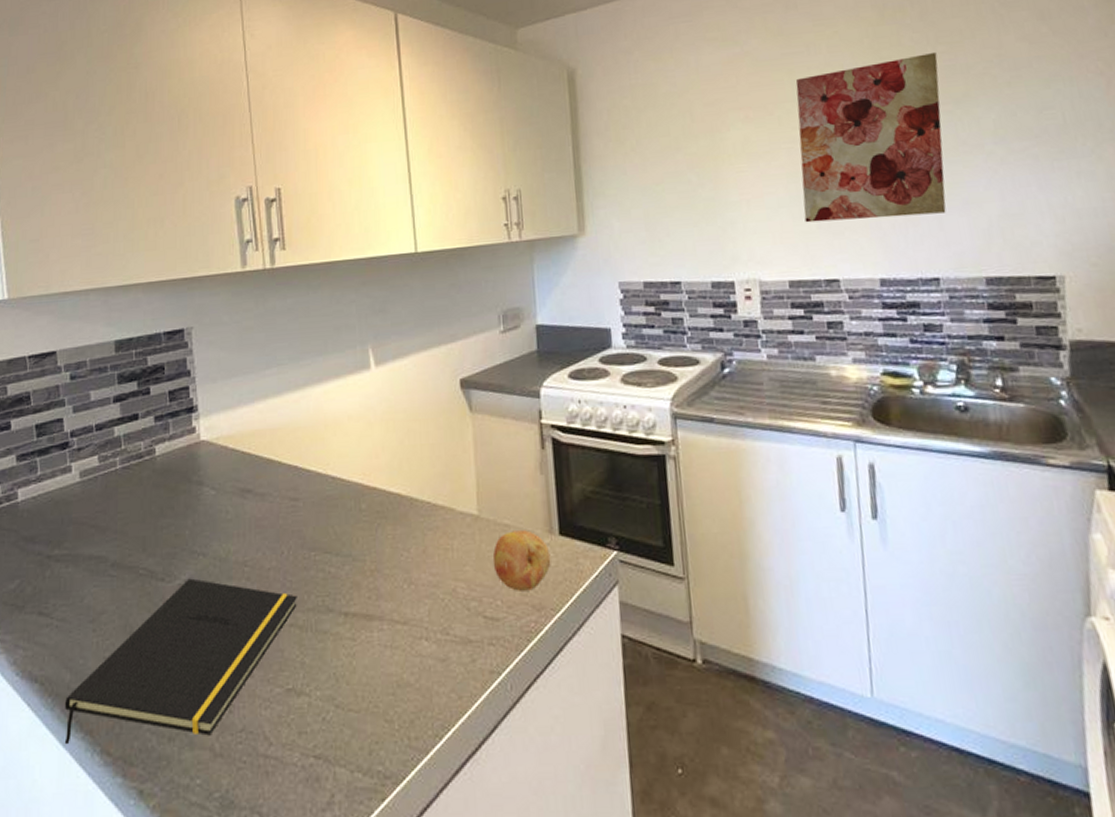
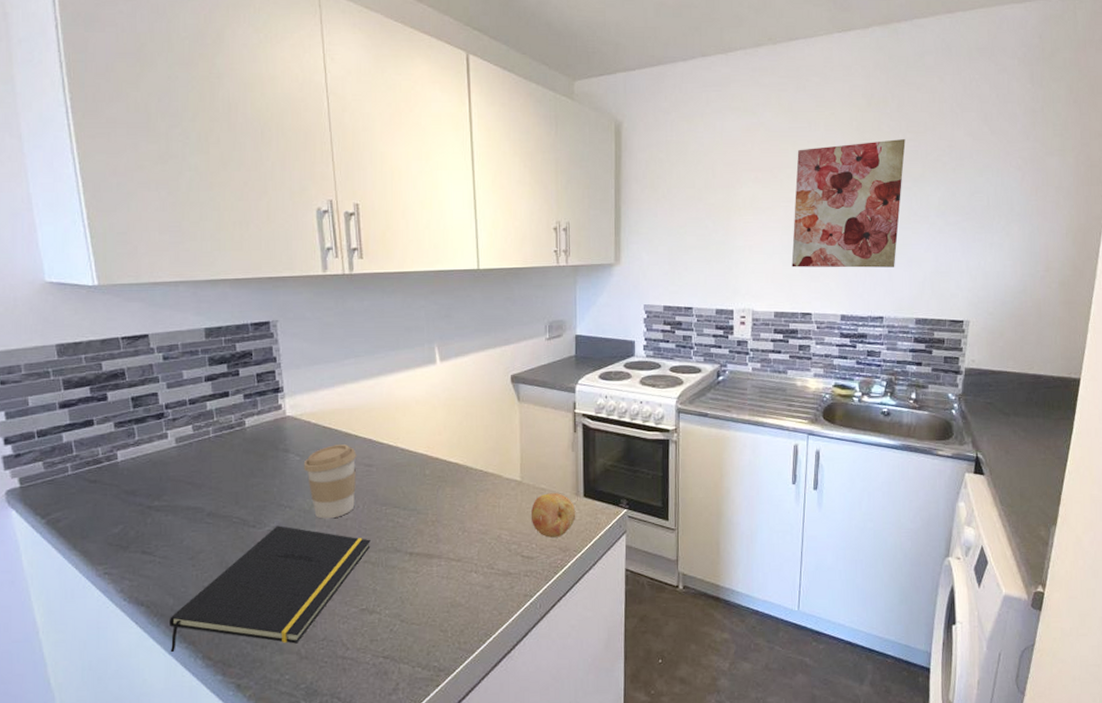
coffee cup: none [219,473,280,569] -> present [303,444,357,519]

